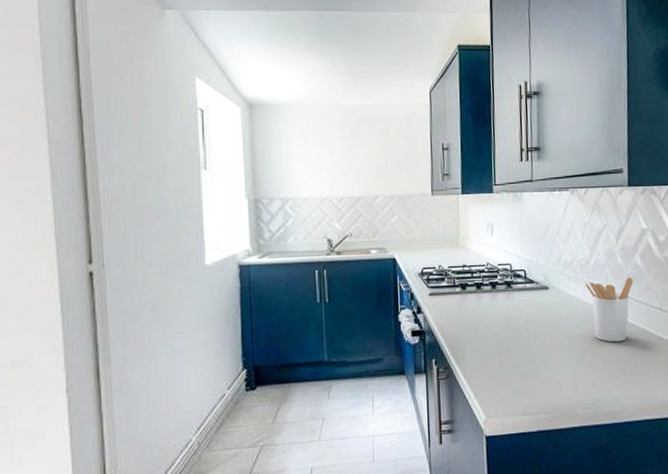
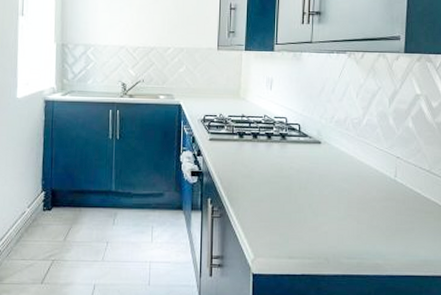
utensil holder: present [585,277,633,343] -> none [356,138,404,199]

